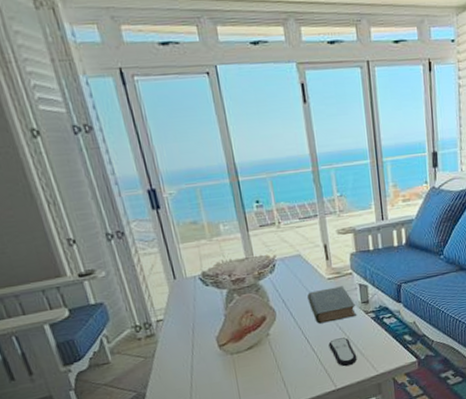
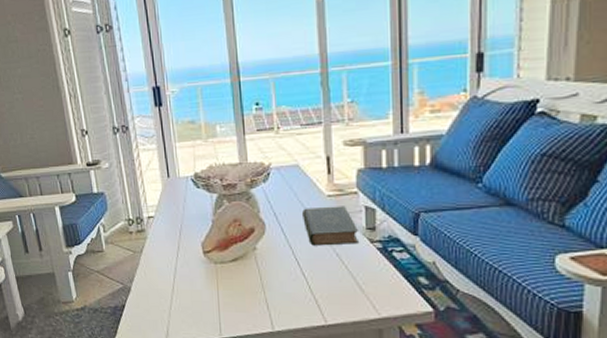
remote control: present [328,337,357,367] -> none [322,266,355,301]

